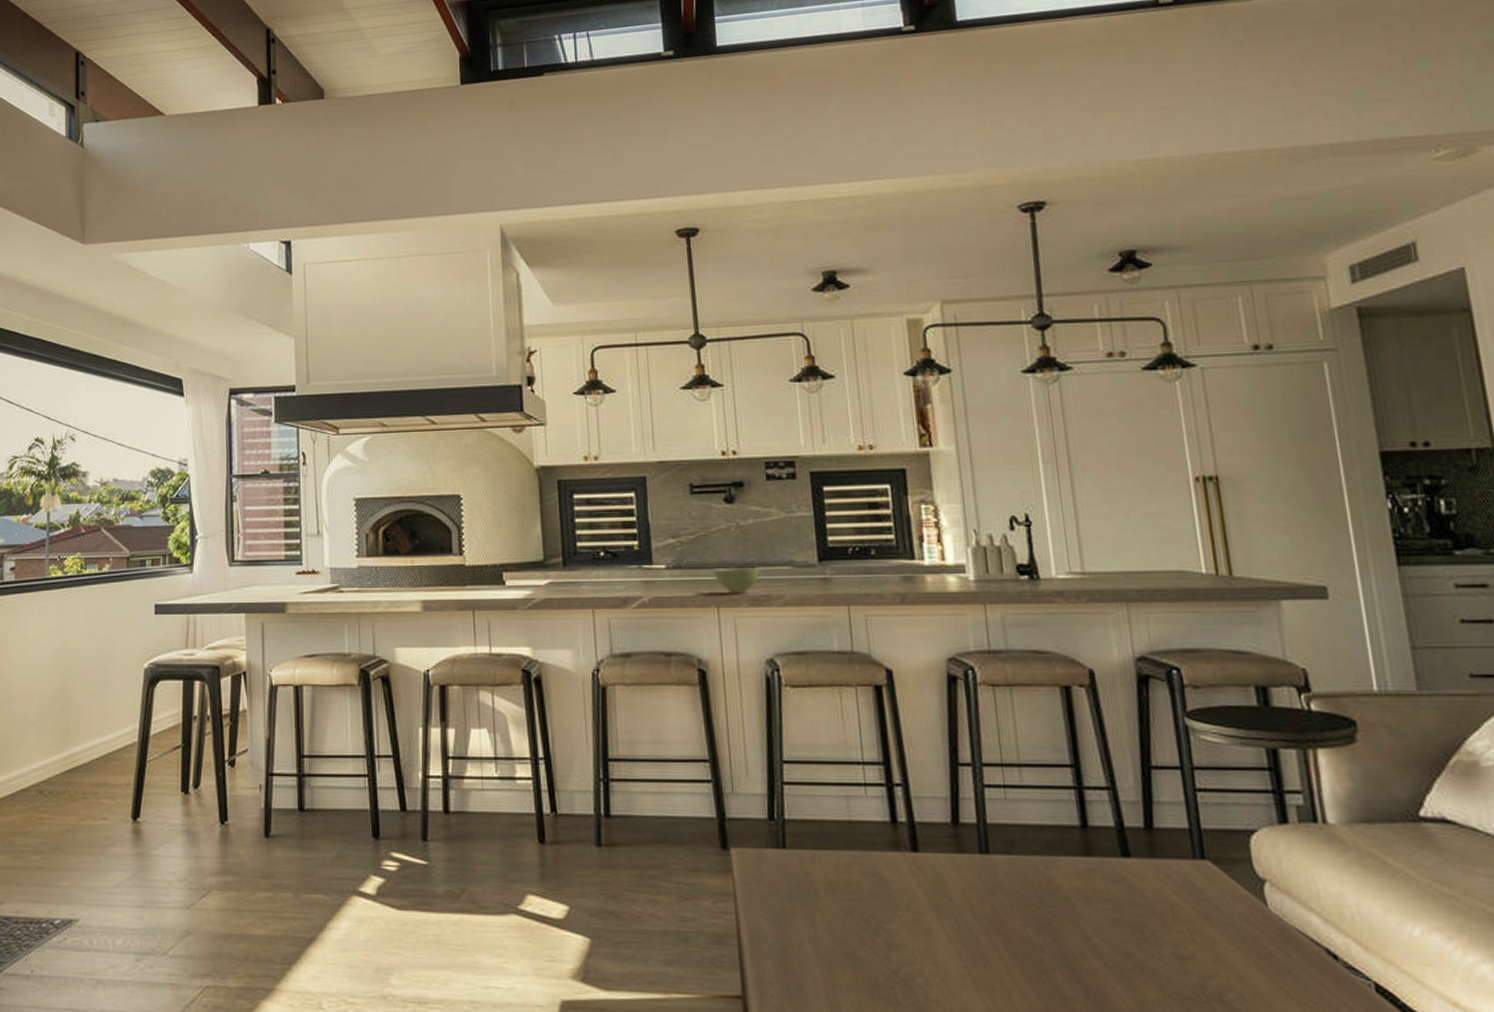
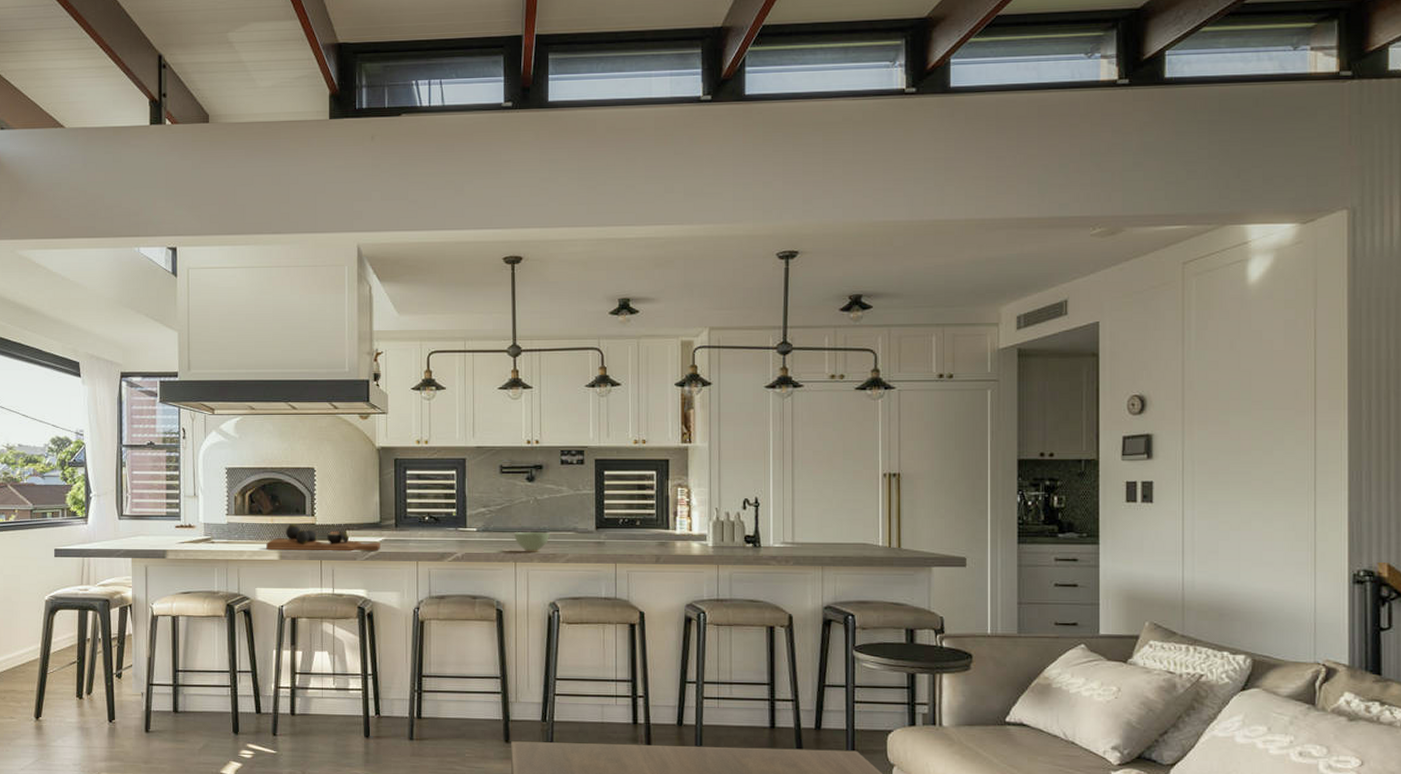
decorative tray: none [406,565,547,600] -> present [266,523,381,552]

